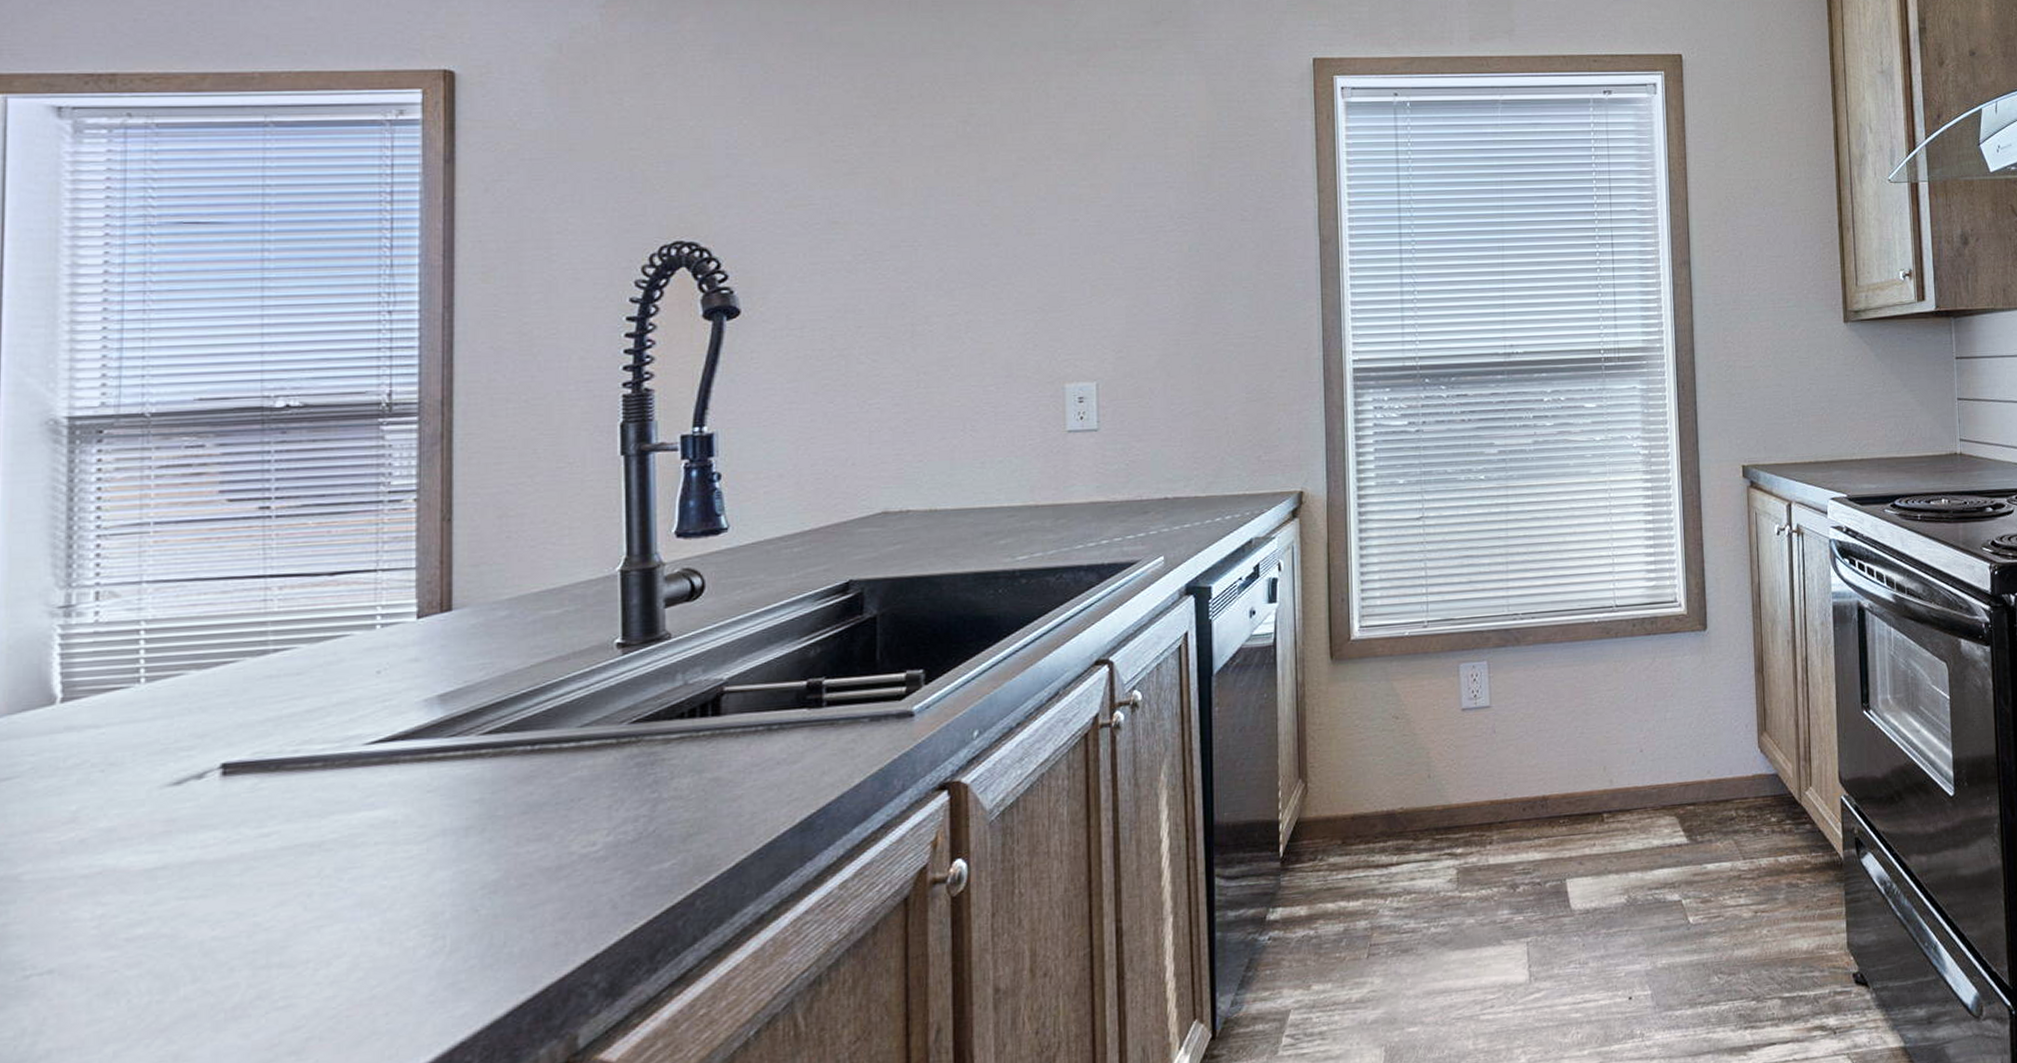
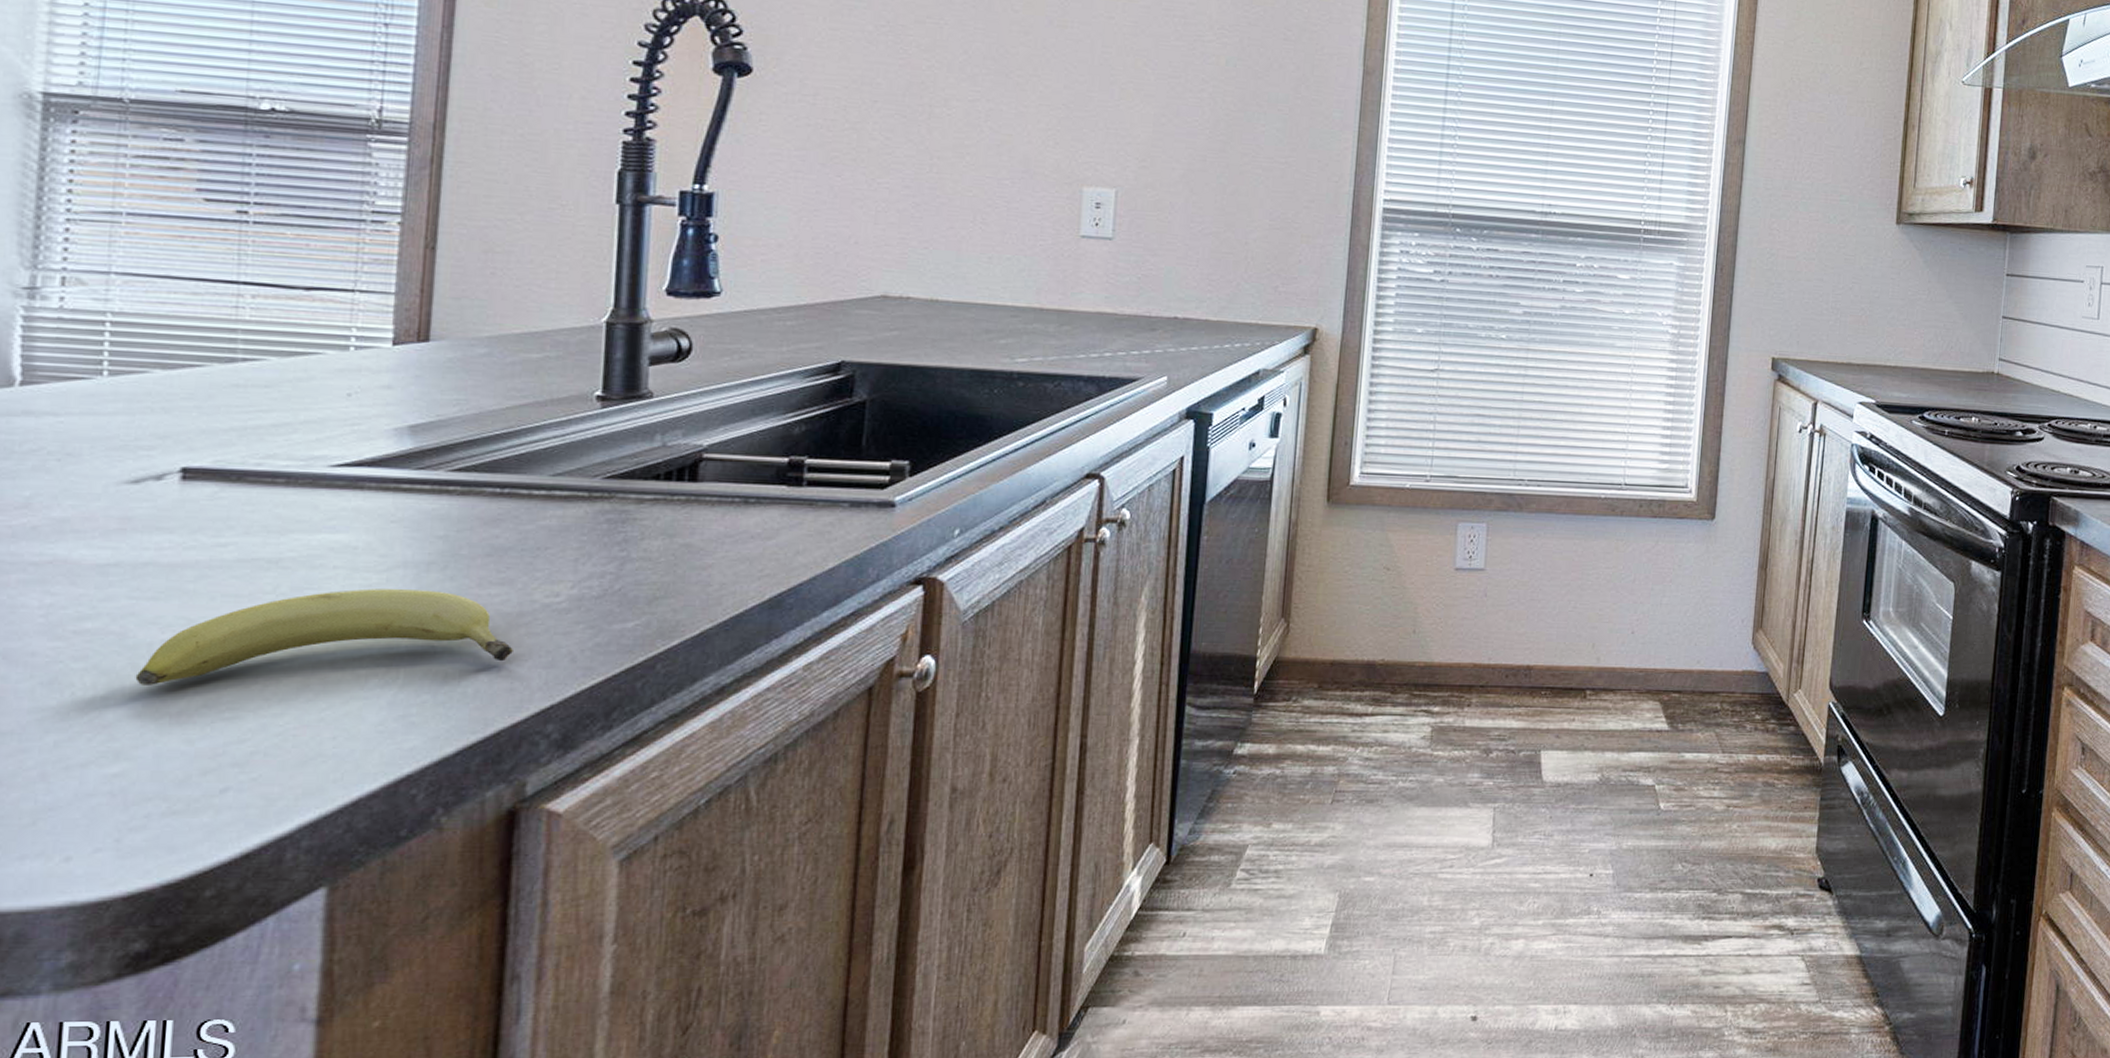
fruit: none [189,854,555,985] -> present [135,588,513,687]

